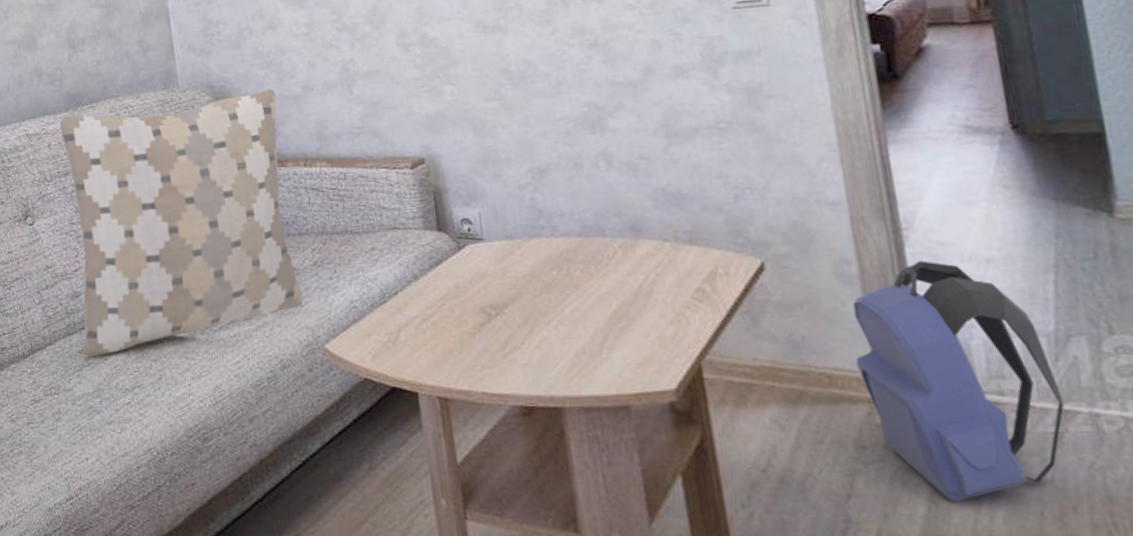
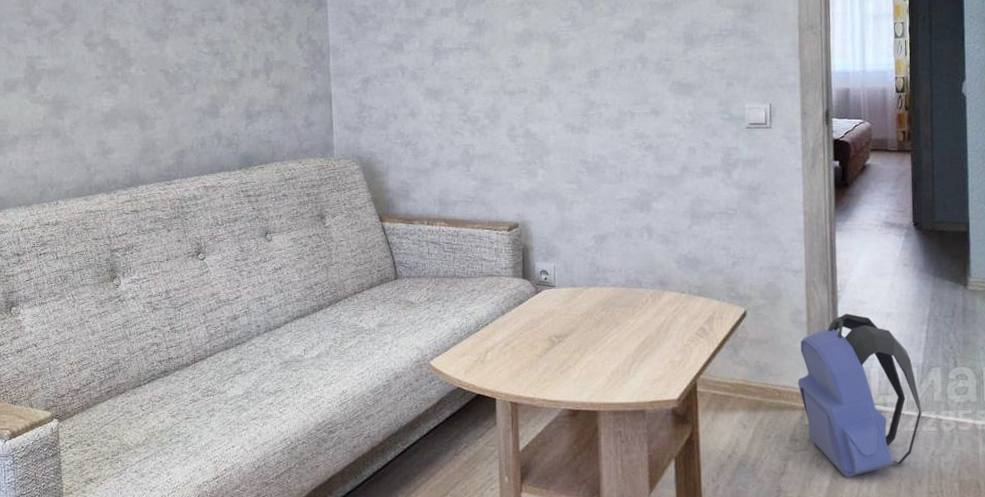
pillow: present [59,88,303,356] -> none [233,163,416,366]

